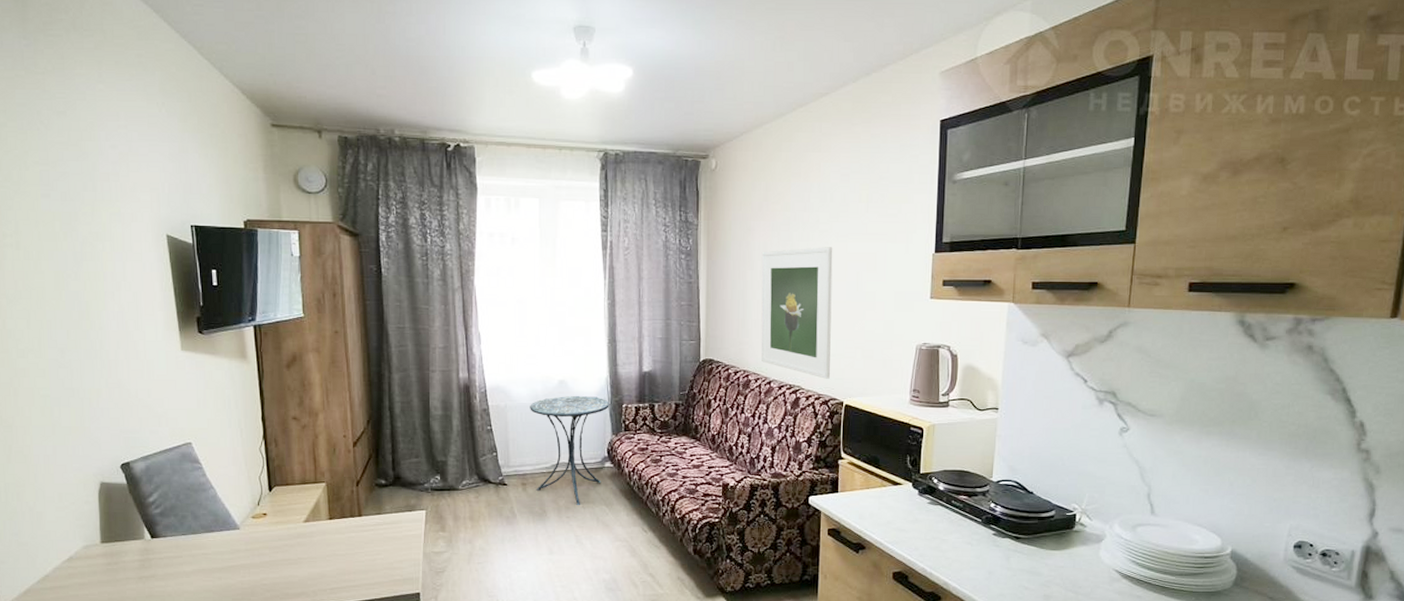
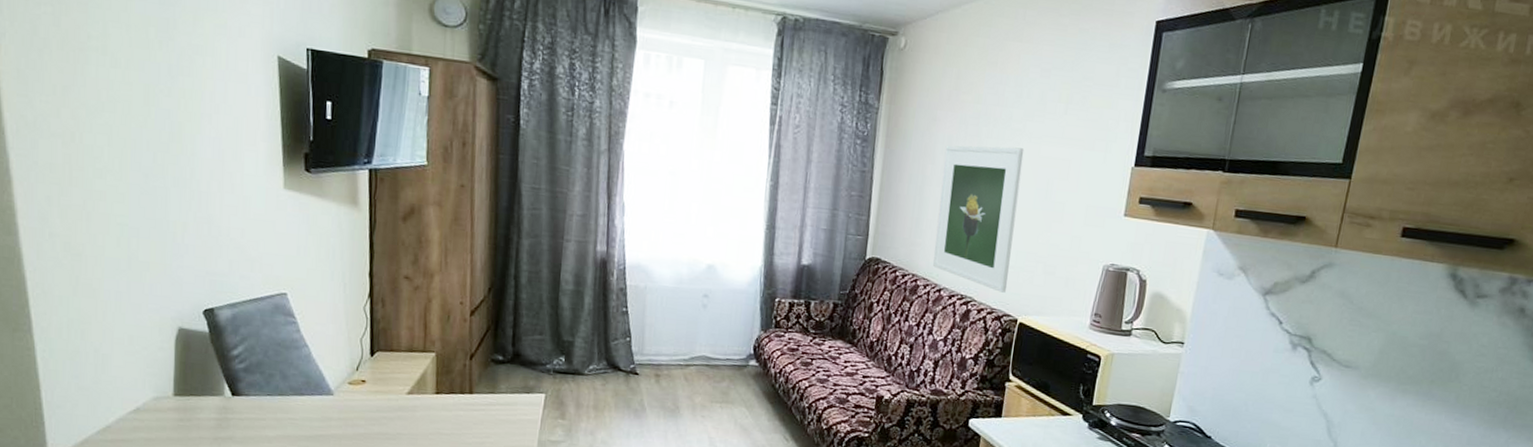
side table: present [530,395,609,505] -> none [670,282,761,404]

